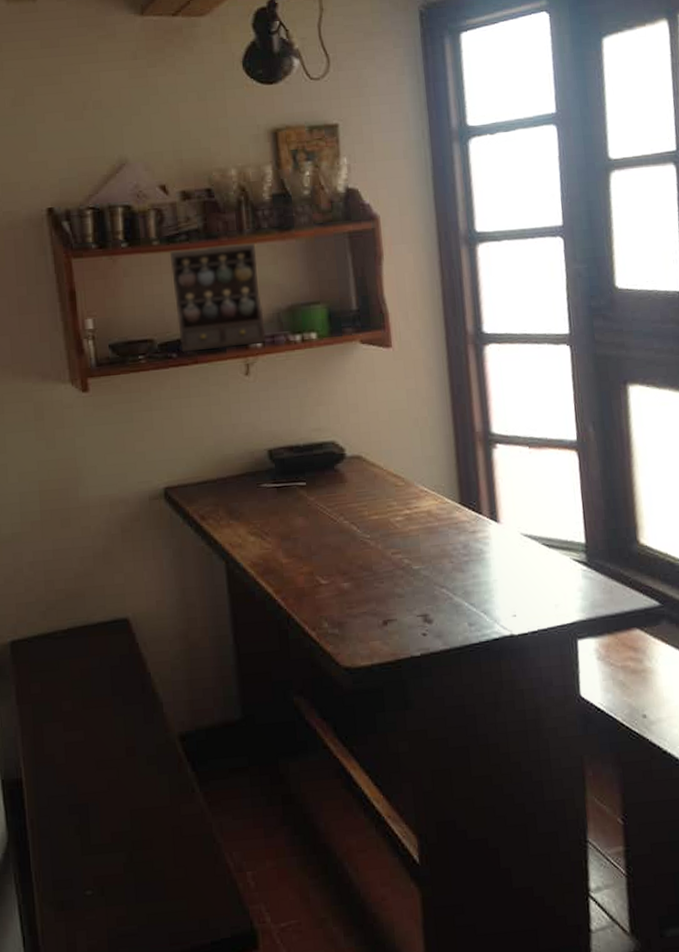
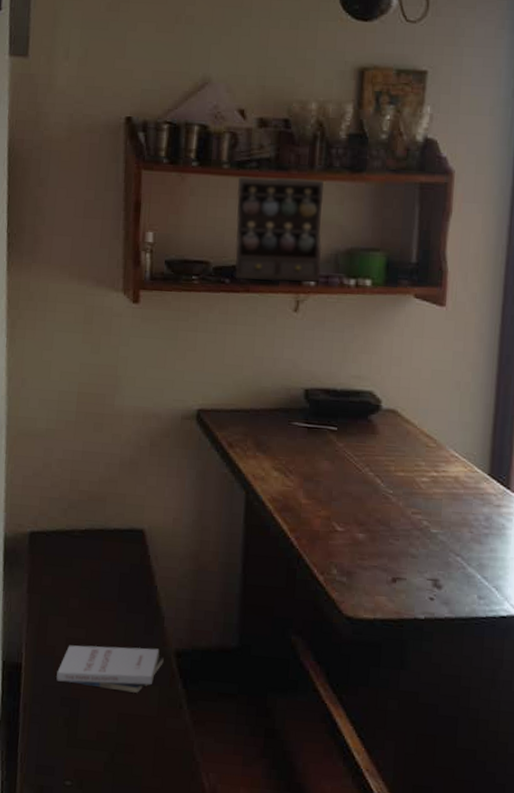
books: none [60,736,169,790] -> present [56,645,164,693]

